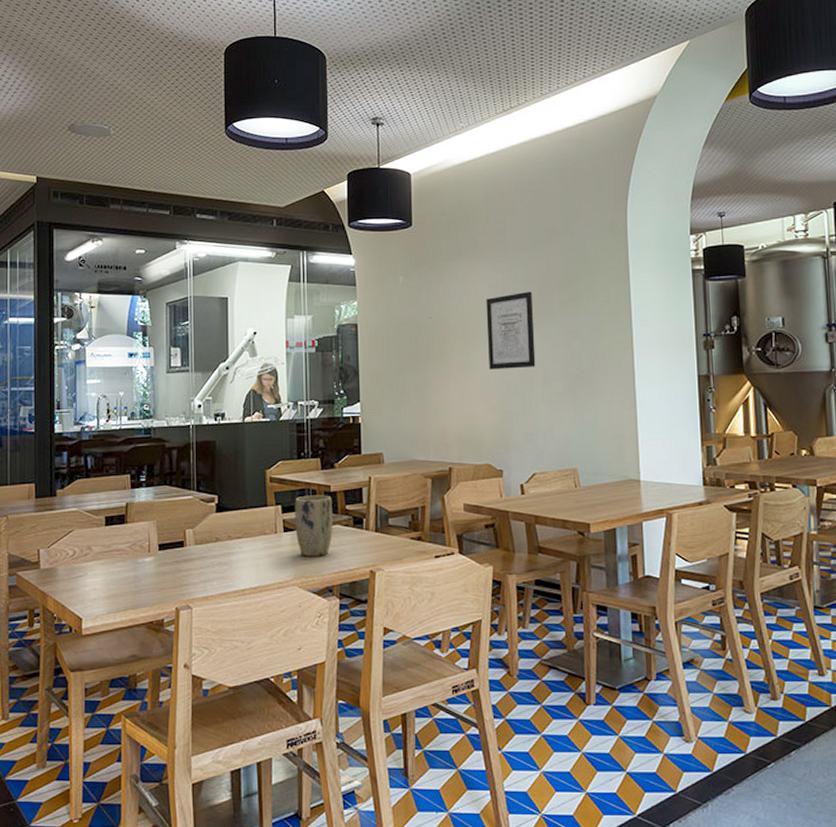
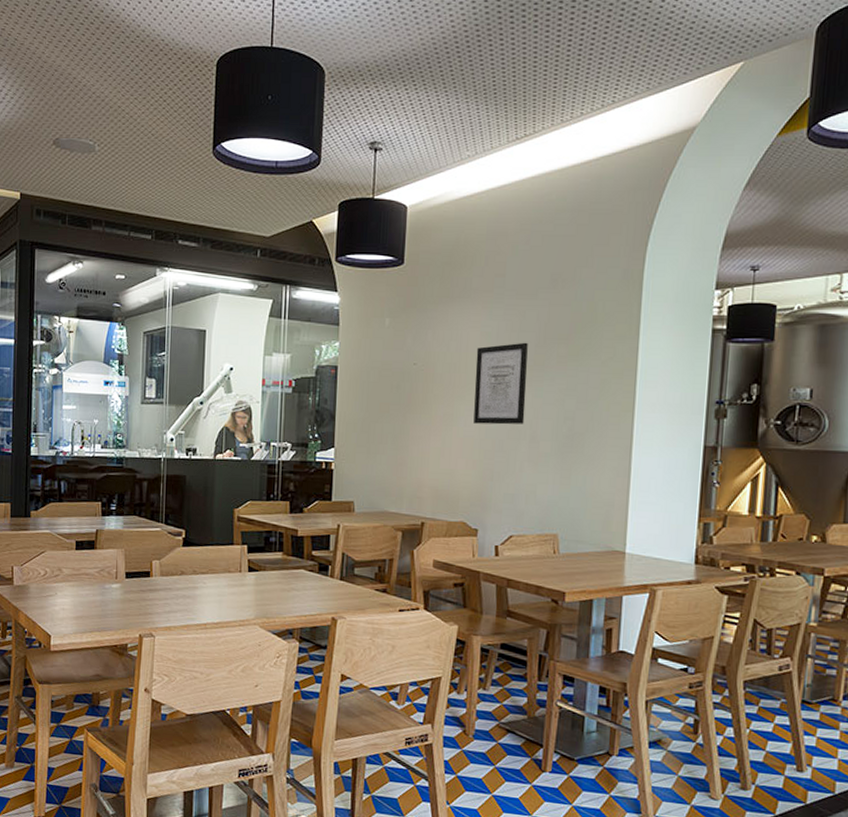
plant pot: present [294,495,333,556] -> none [259,537,299,599]

